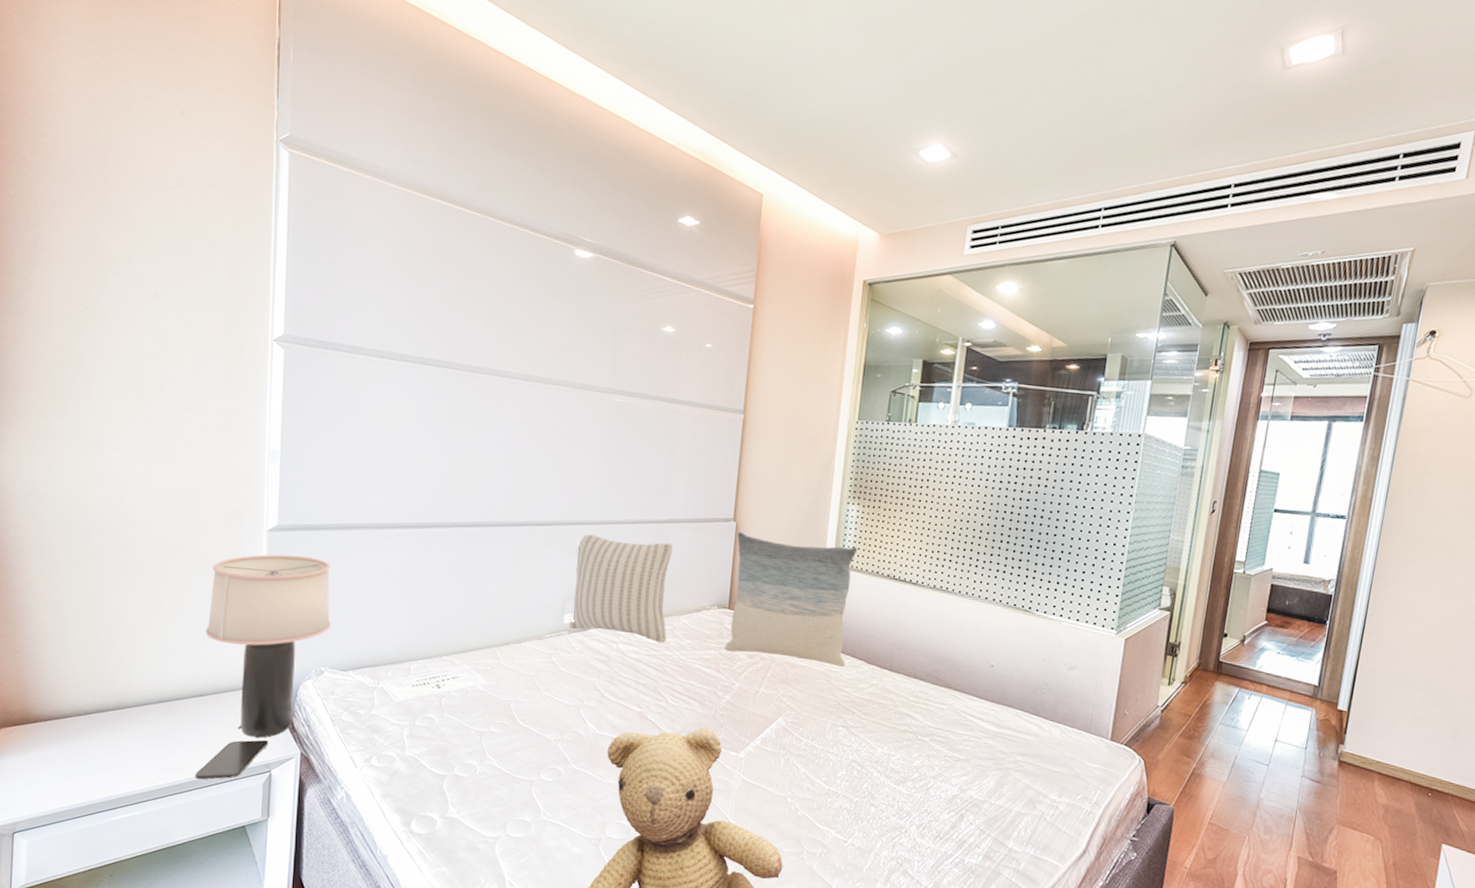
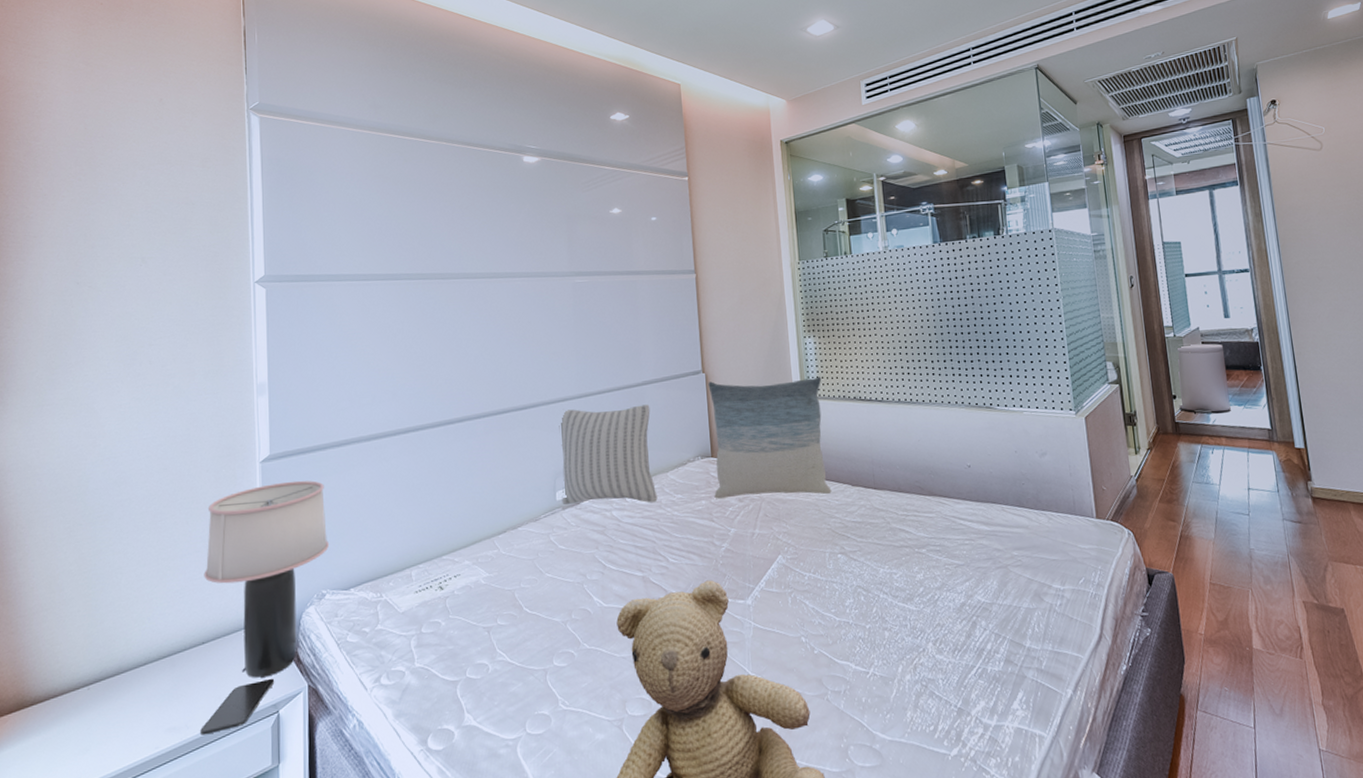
pedal bin: none [1227,582,1294,661] -> present [1178,343,1231,414]

